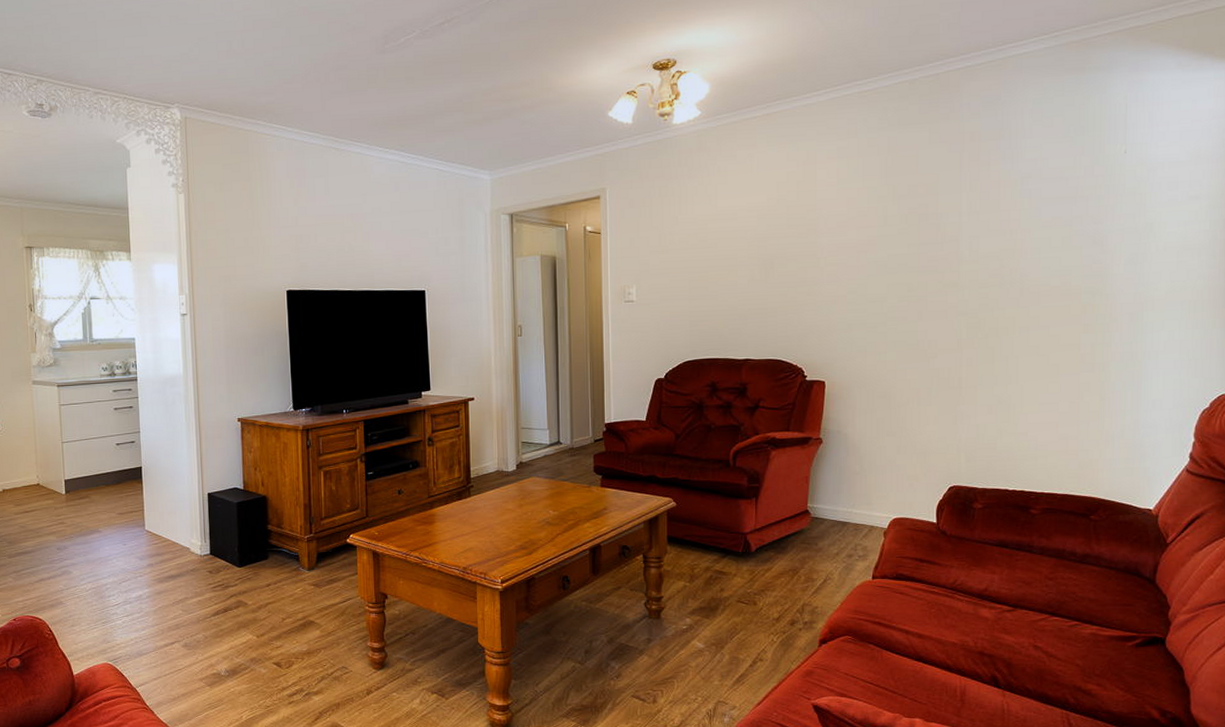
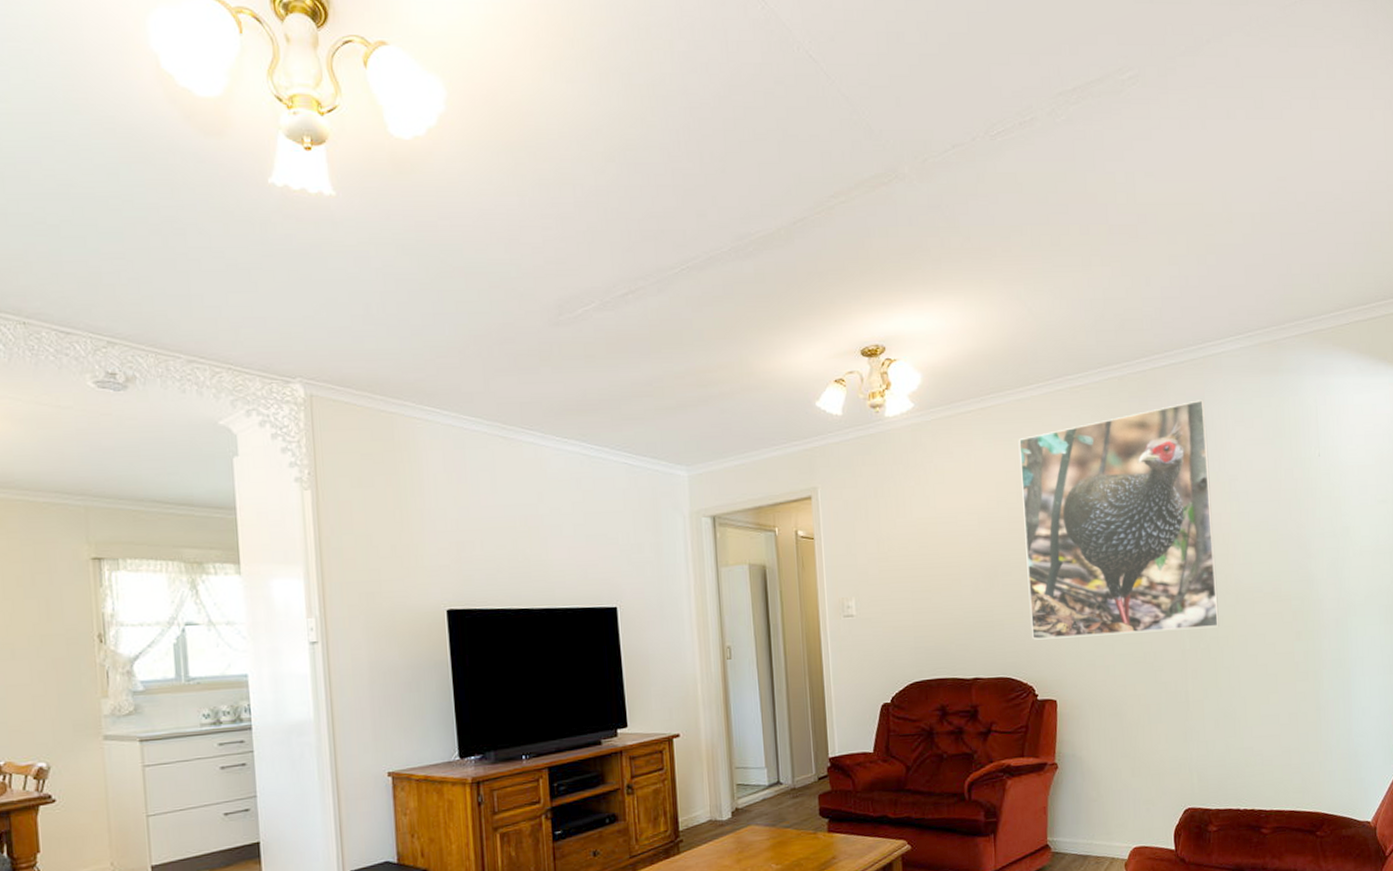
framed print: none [802,100,1001,326] -> present [1018,400,1219,640]

